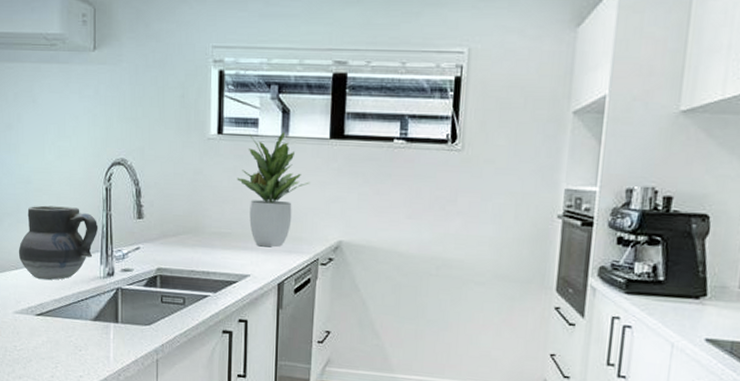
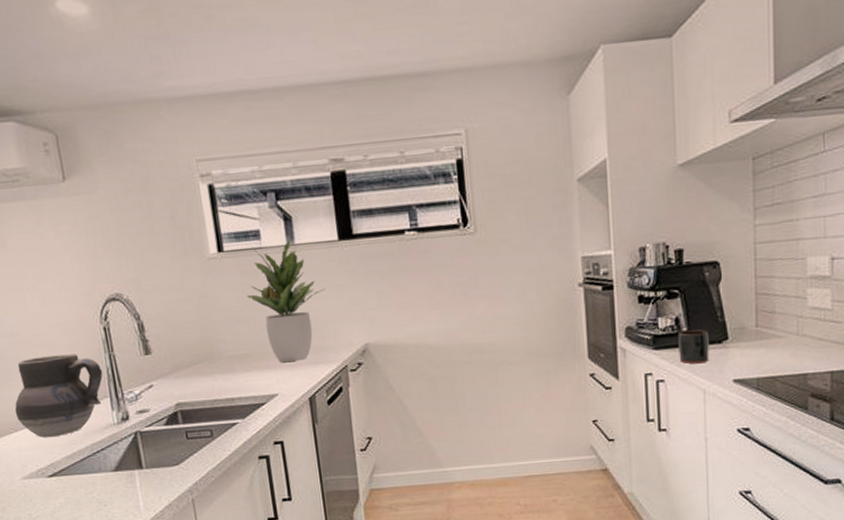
mug: none [650,280,687,316] -> present [678,329,709,364]

